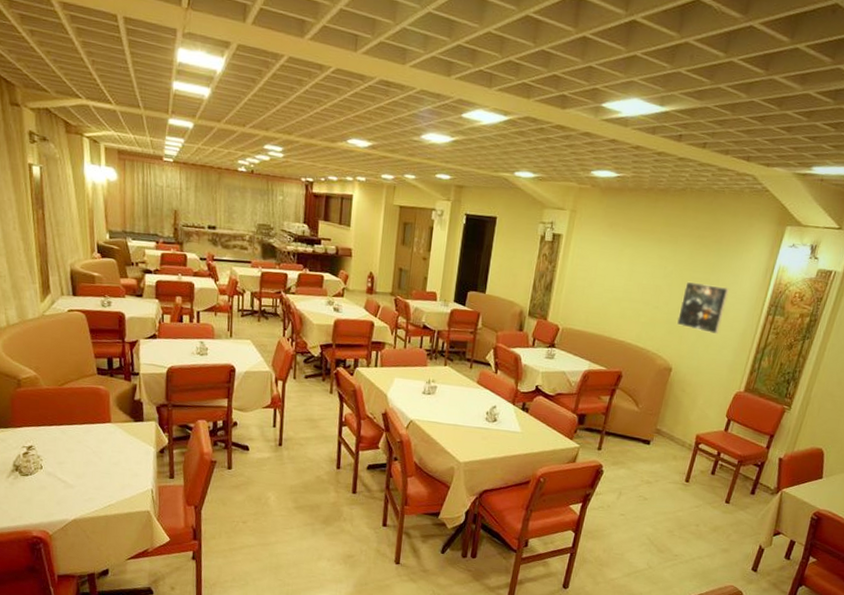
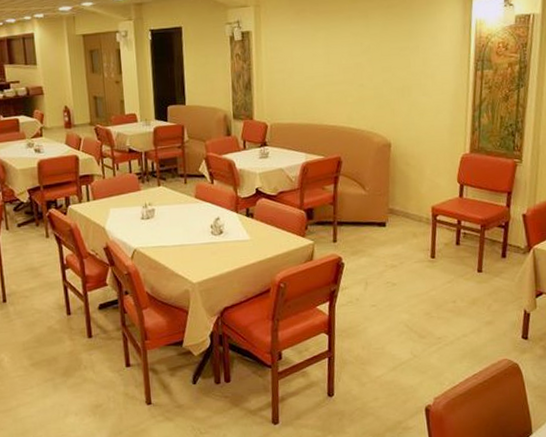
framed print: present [677,281,729,335] -> none [384,51,432,101]

